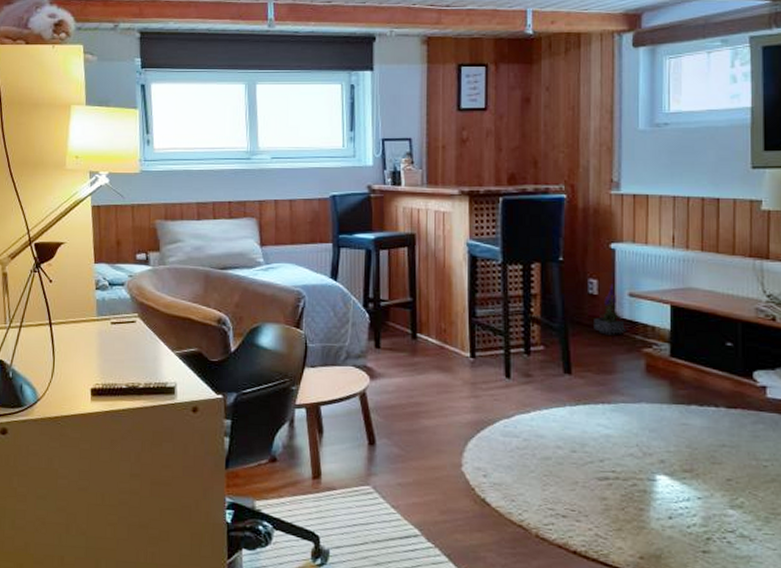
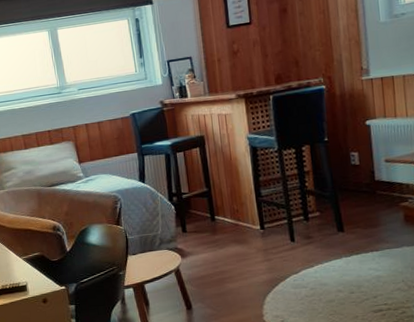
potted plant: present [594,282,628,335] -> none [358,153,387,196]

